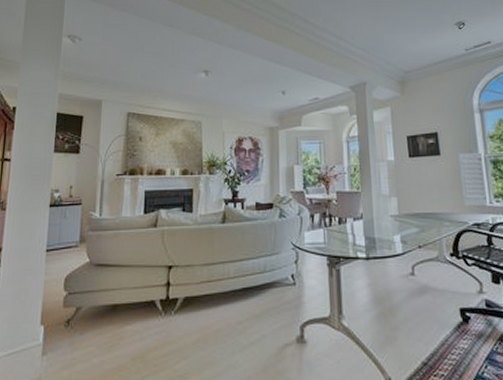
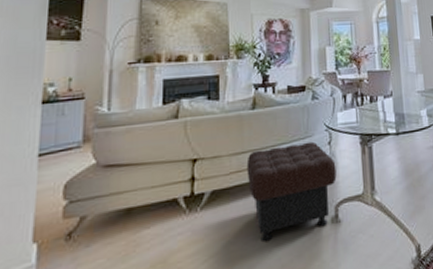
ottoman: none [216,259,303,353] -> present [246,141,337,243]

